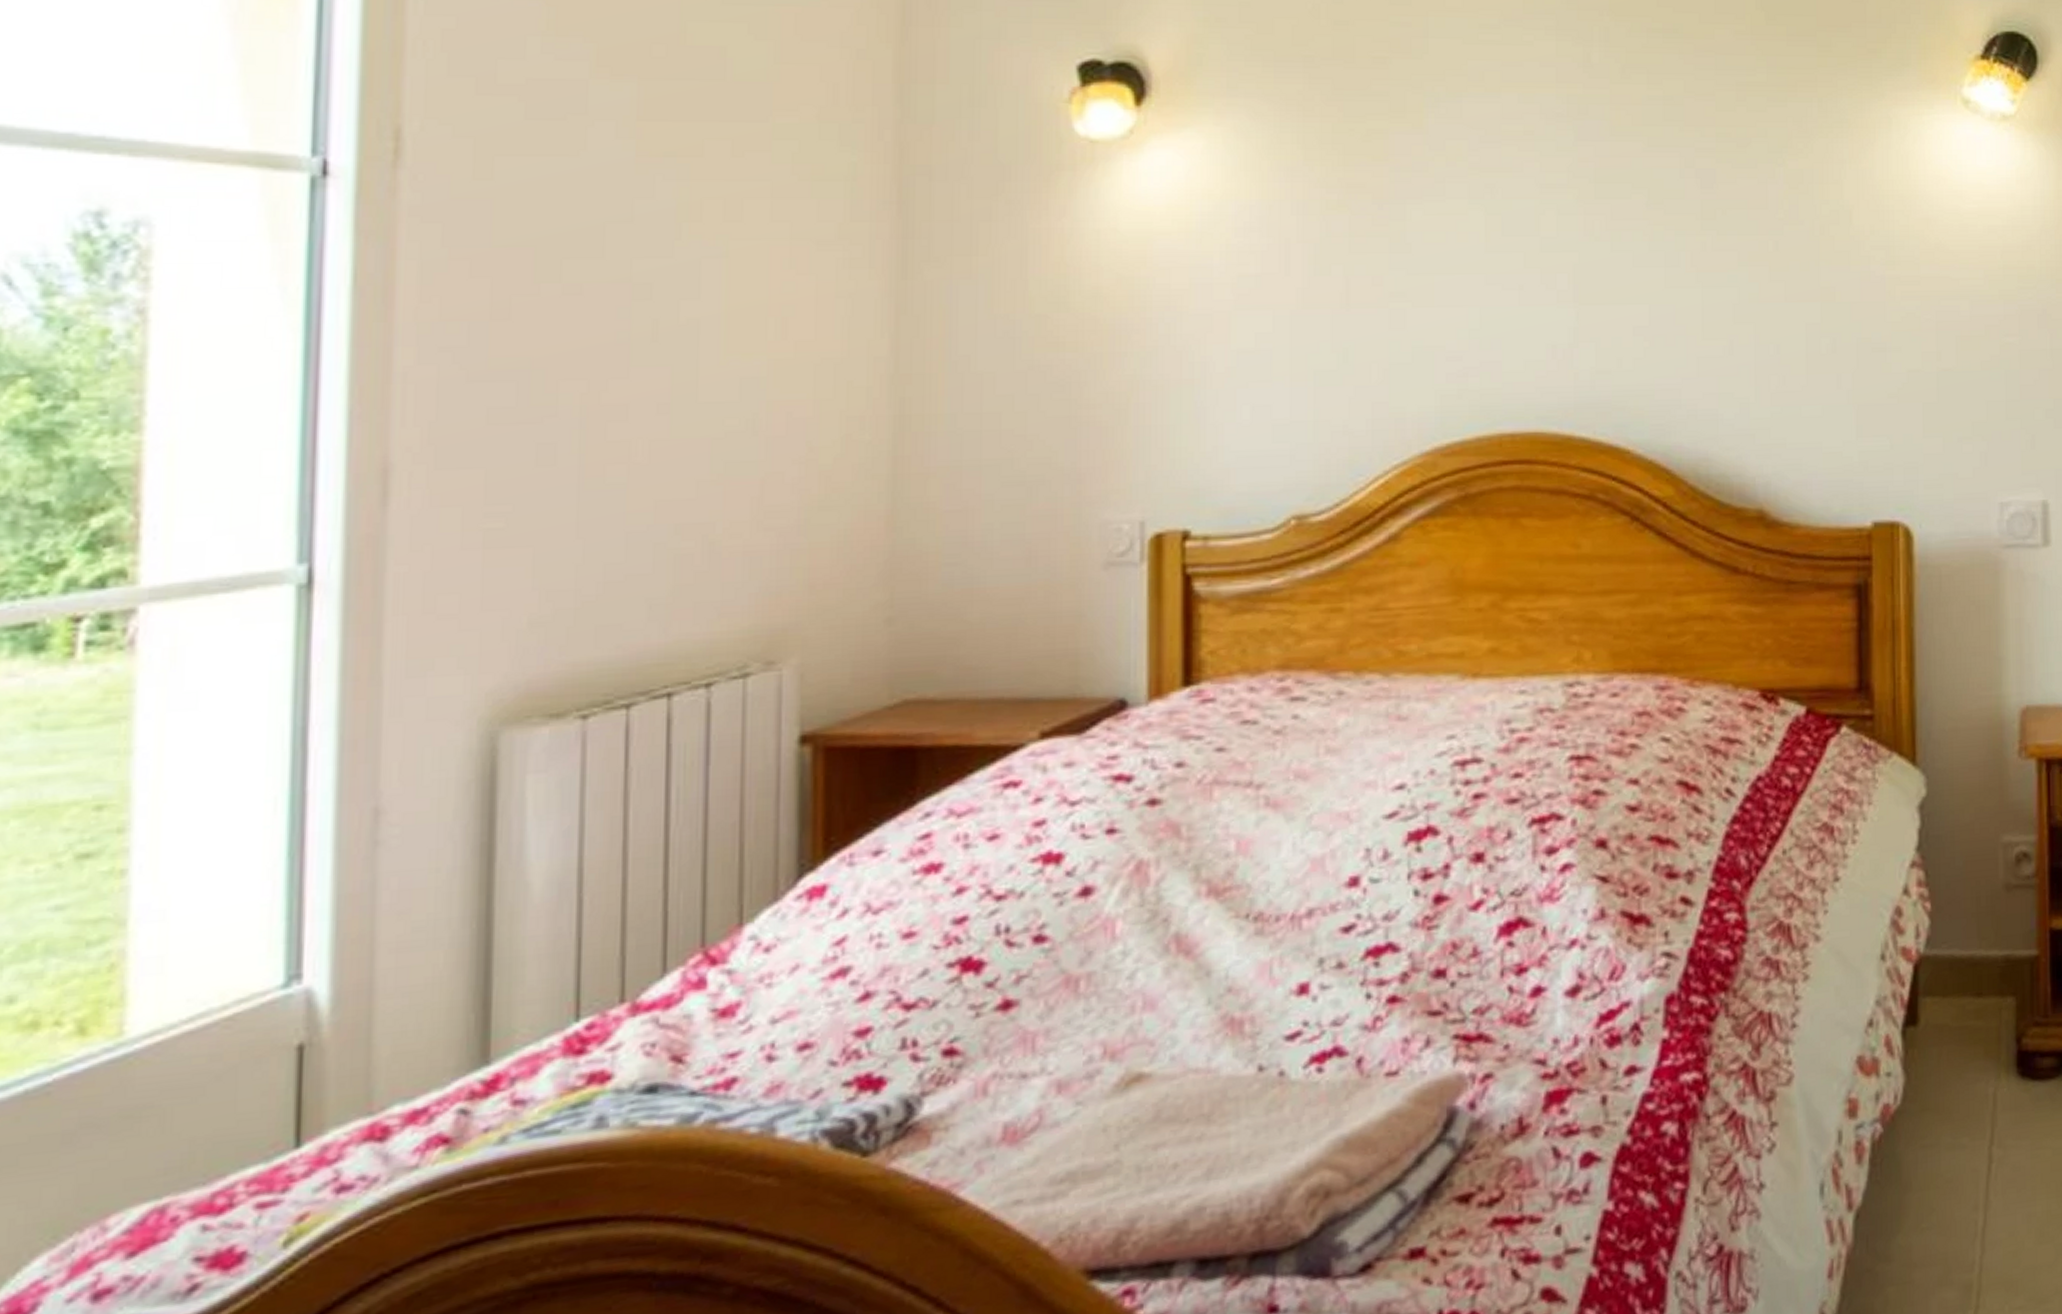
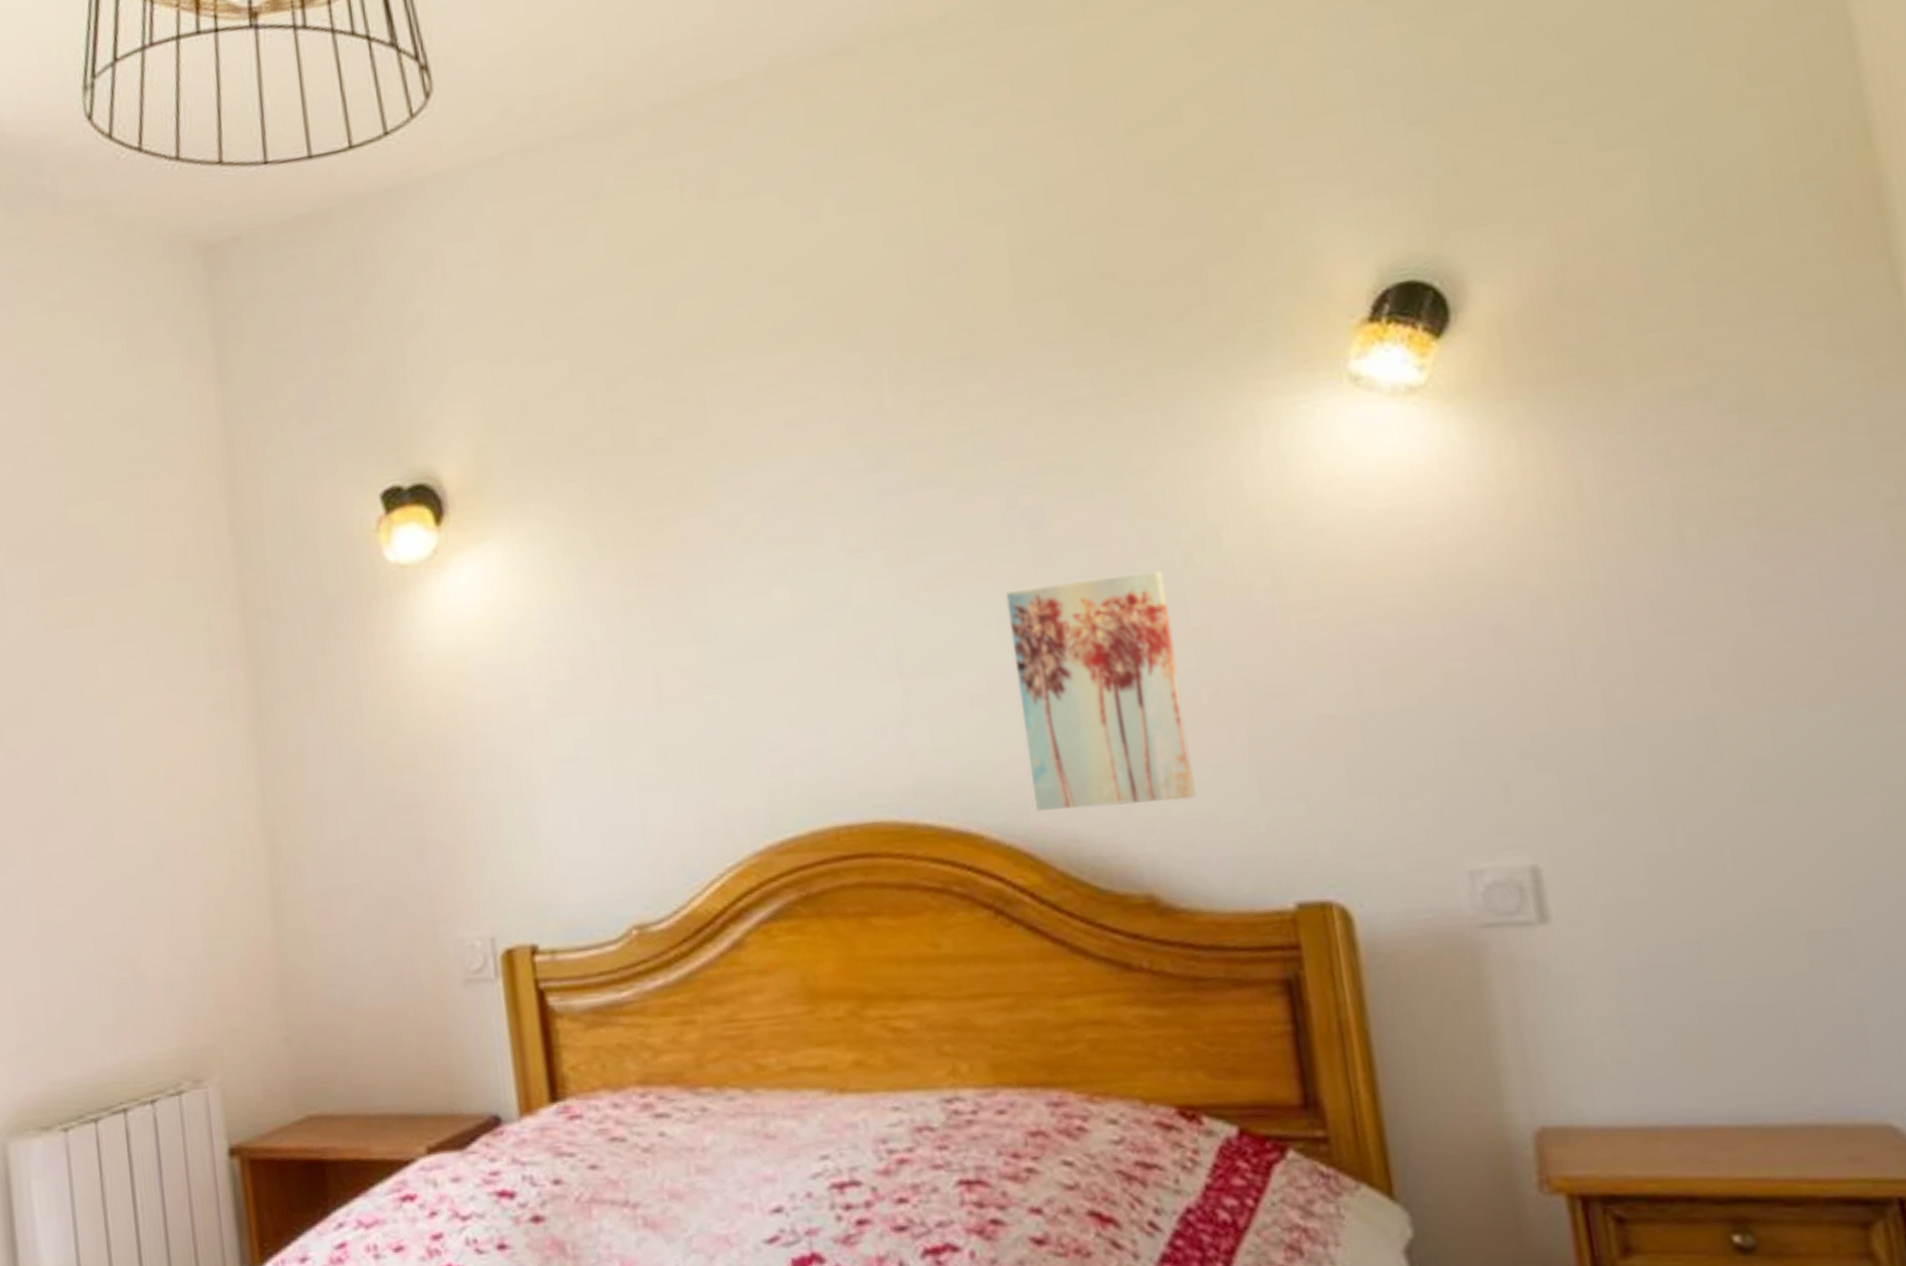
wall art: none [1675,237,1807,433] -> present [1005,570,1196,812]

